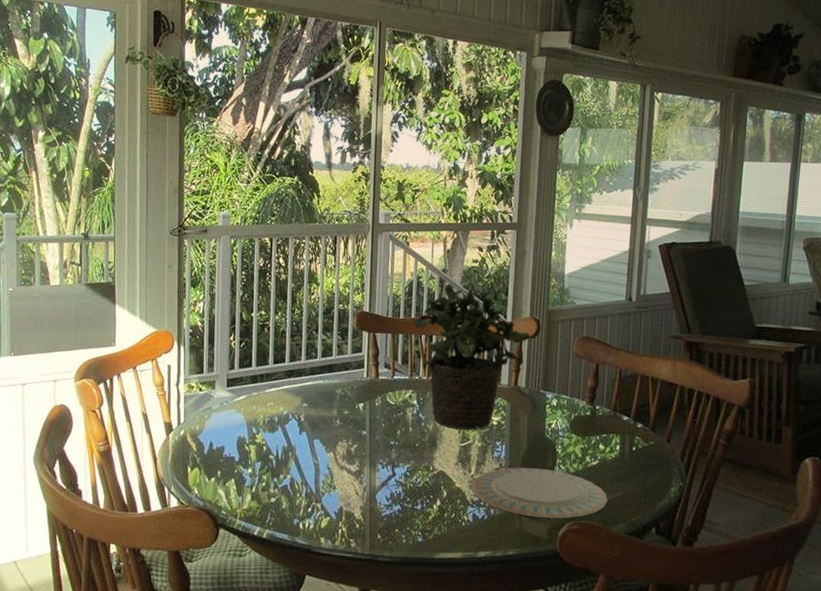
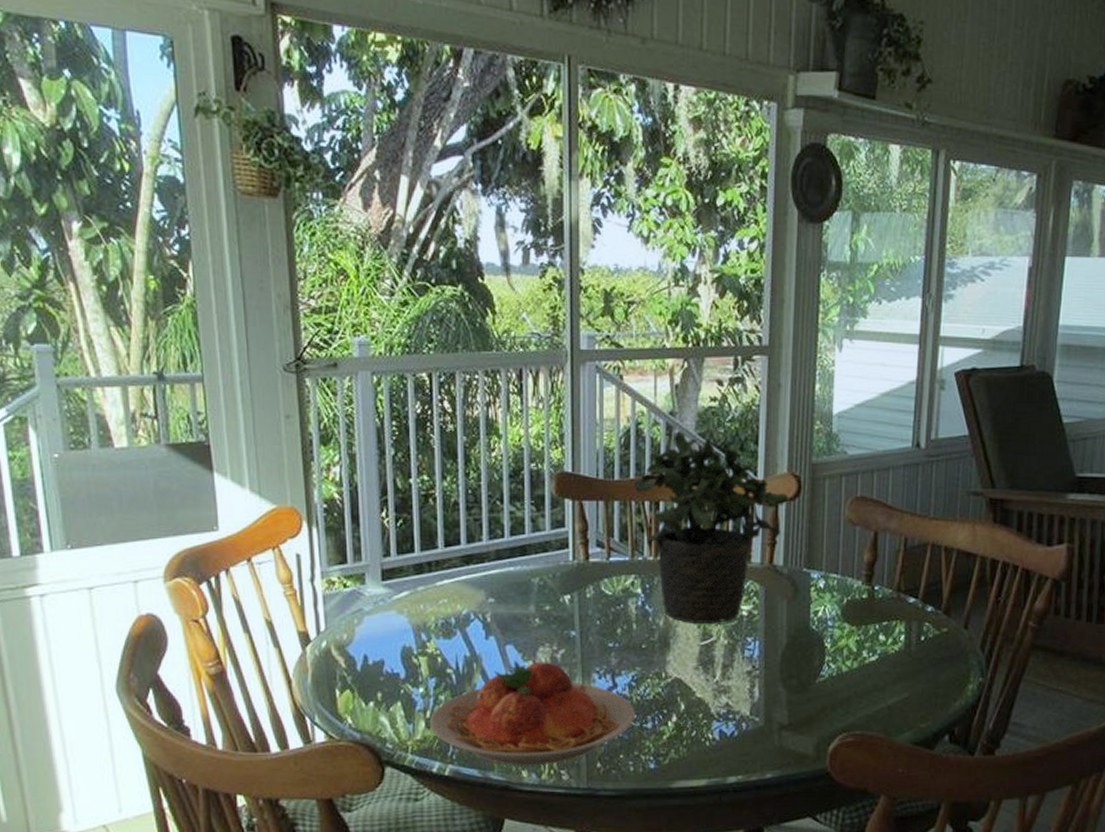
plate: none [254,451,409,534] -> present [429,659,635,766]
plate: present [471,467,608,519] -> none [716,669,890,731]

